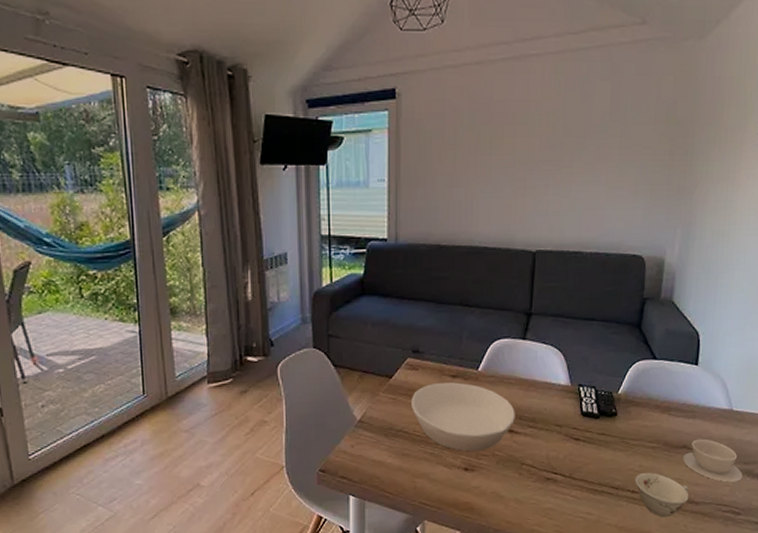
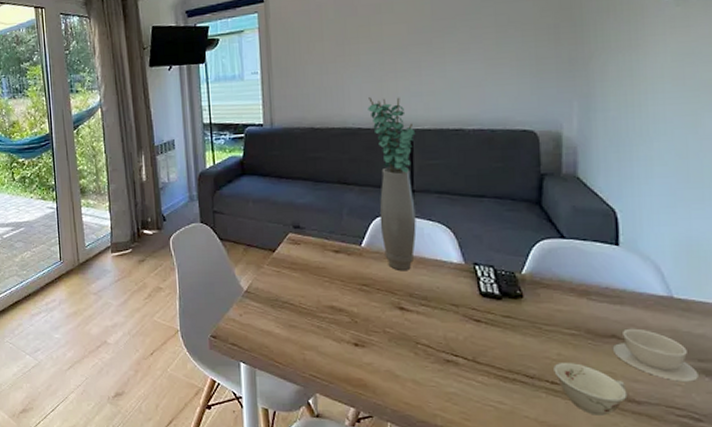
bowl: present [412,382,515,452] -> none [295,257,405,327]
vase: none [495,215,538,395] -> present [367,97,417,271]

